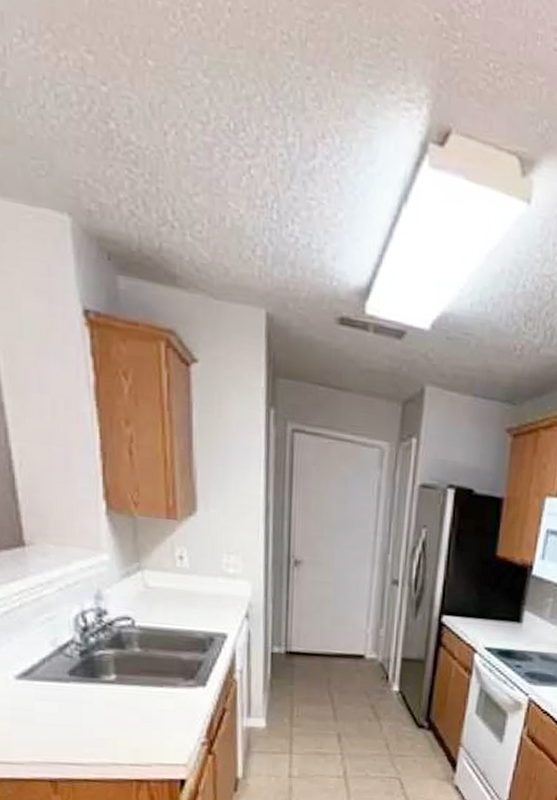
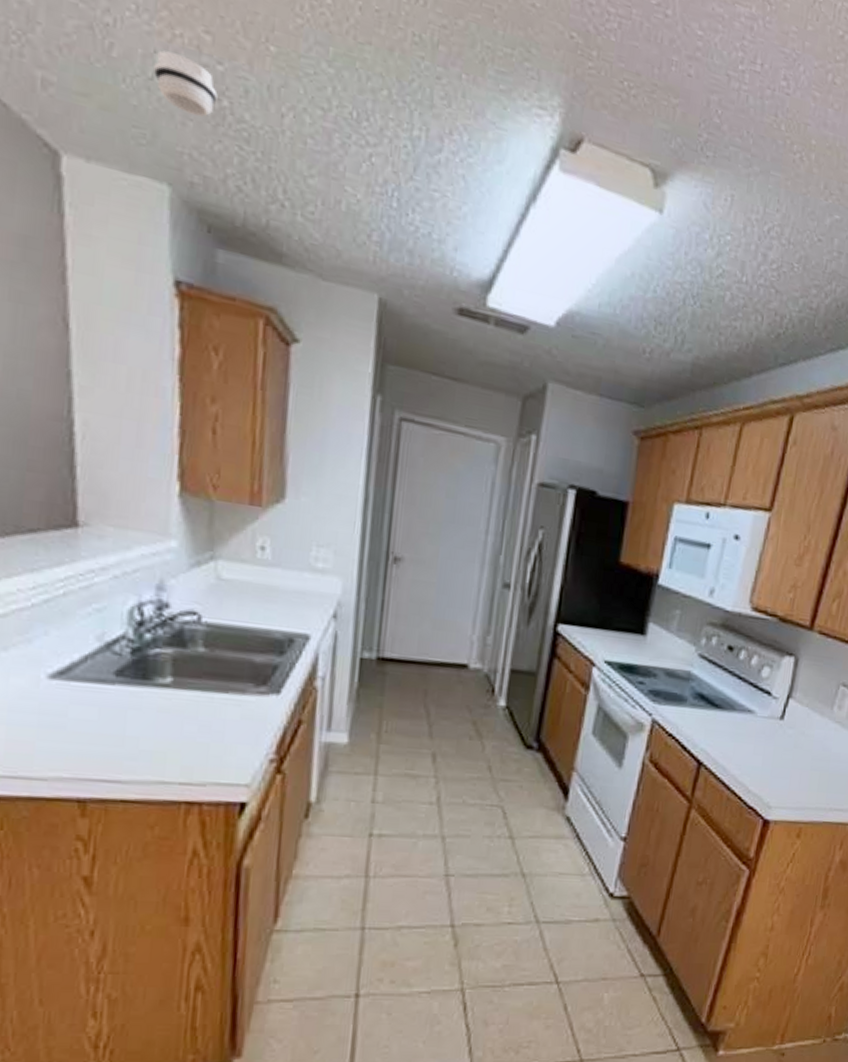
smoke detector: none [44,75,105,142] -> present [154,50,218,117]

